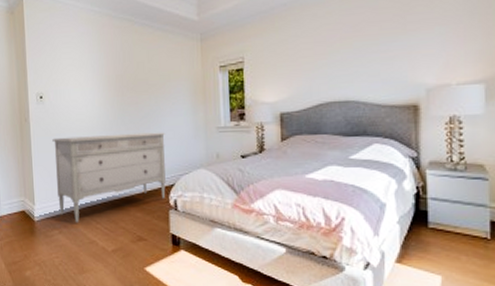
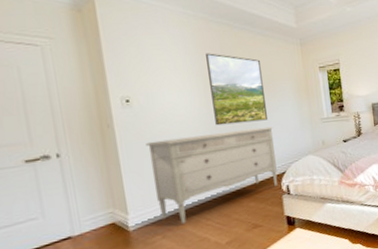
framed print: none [107,50,160,127] -> present [206,53,267,126]

